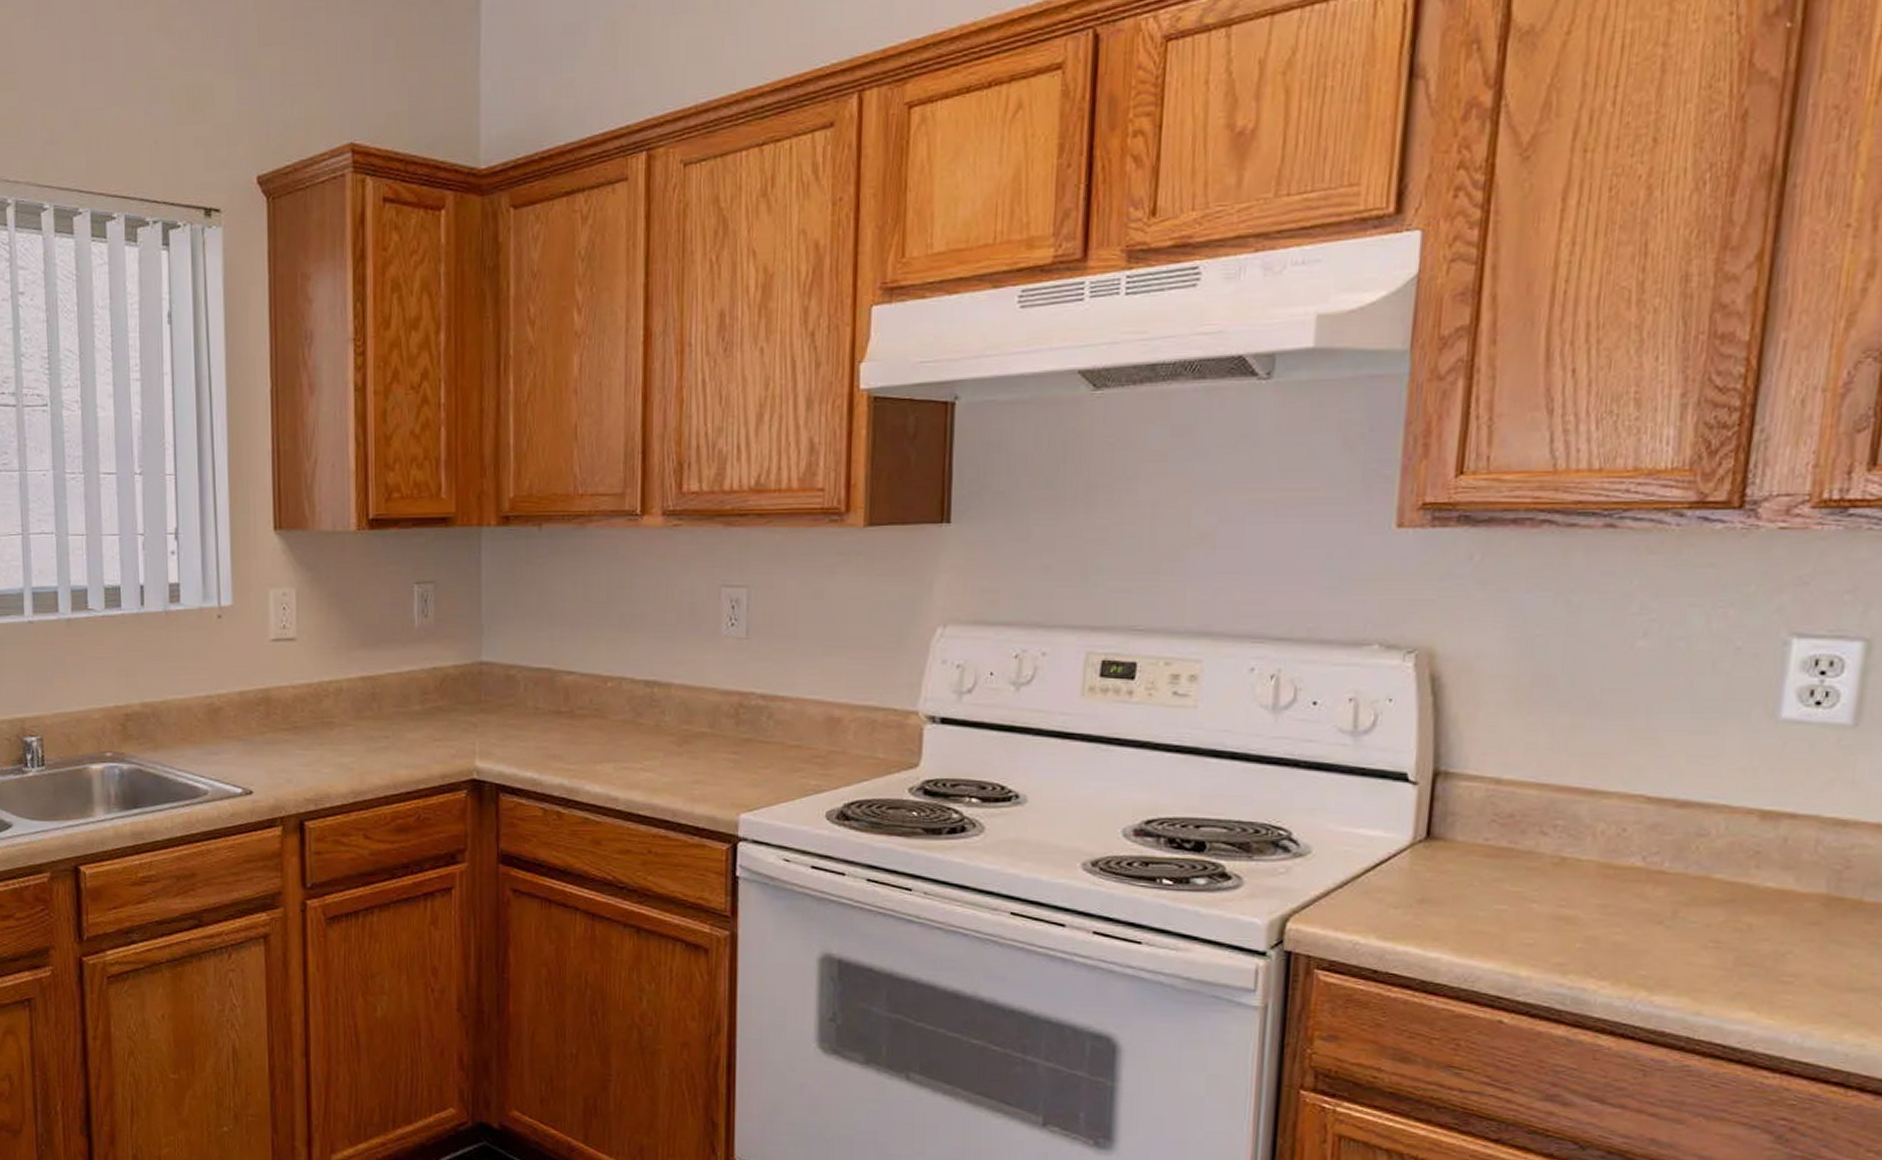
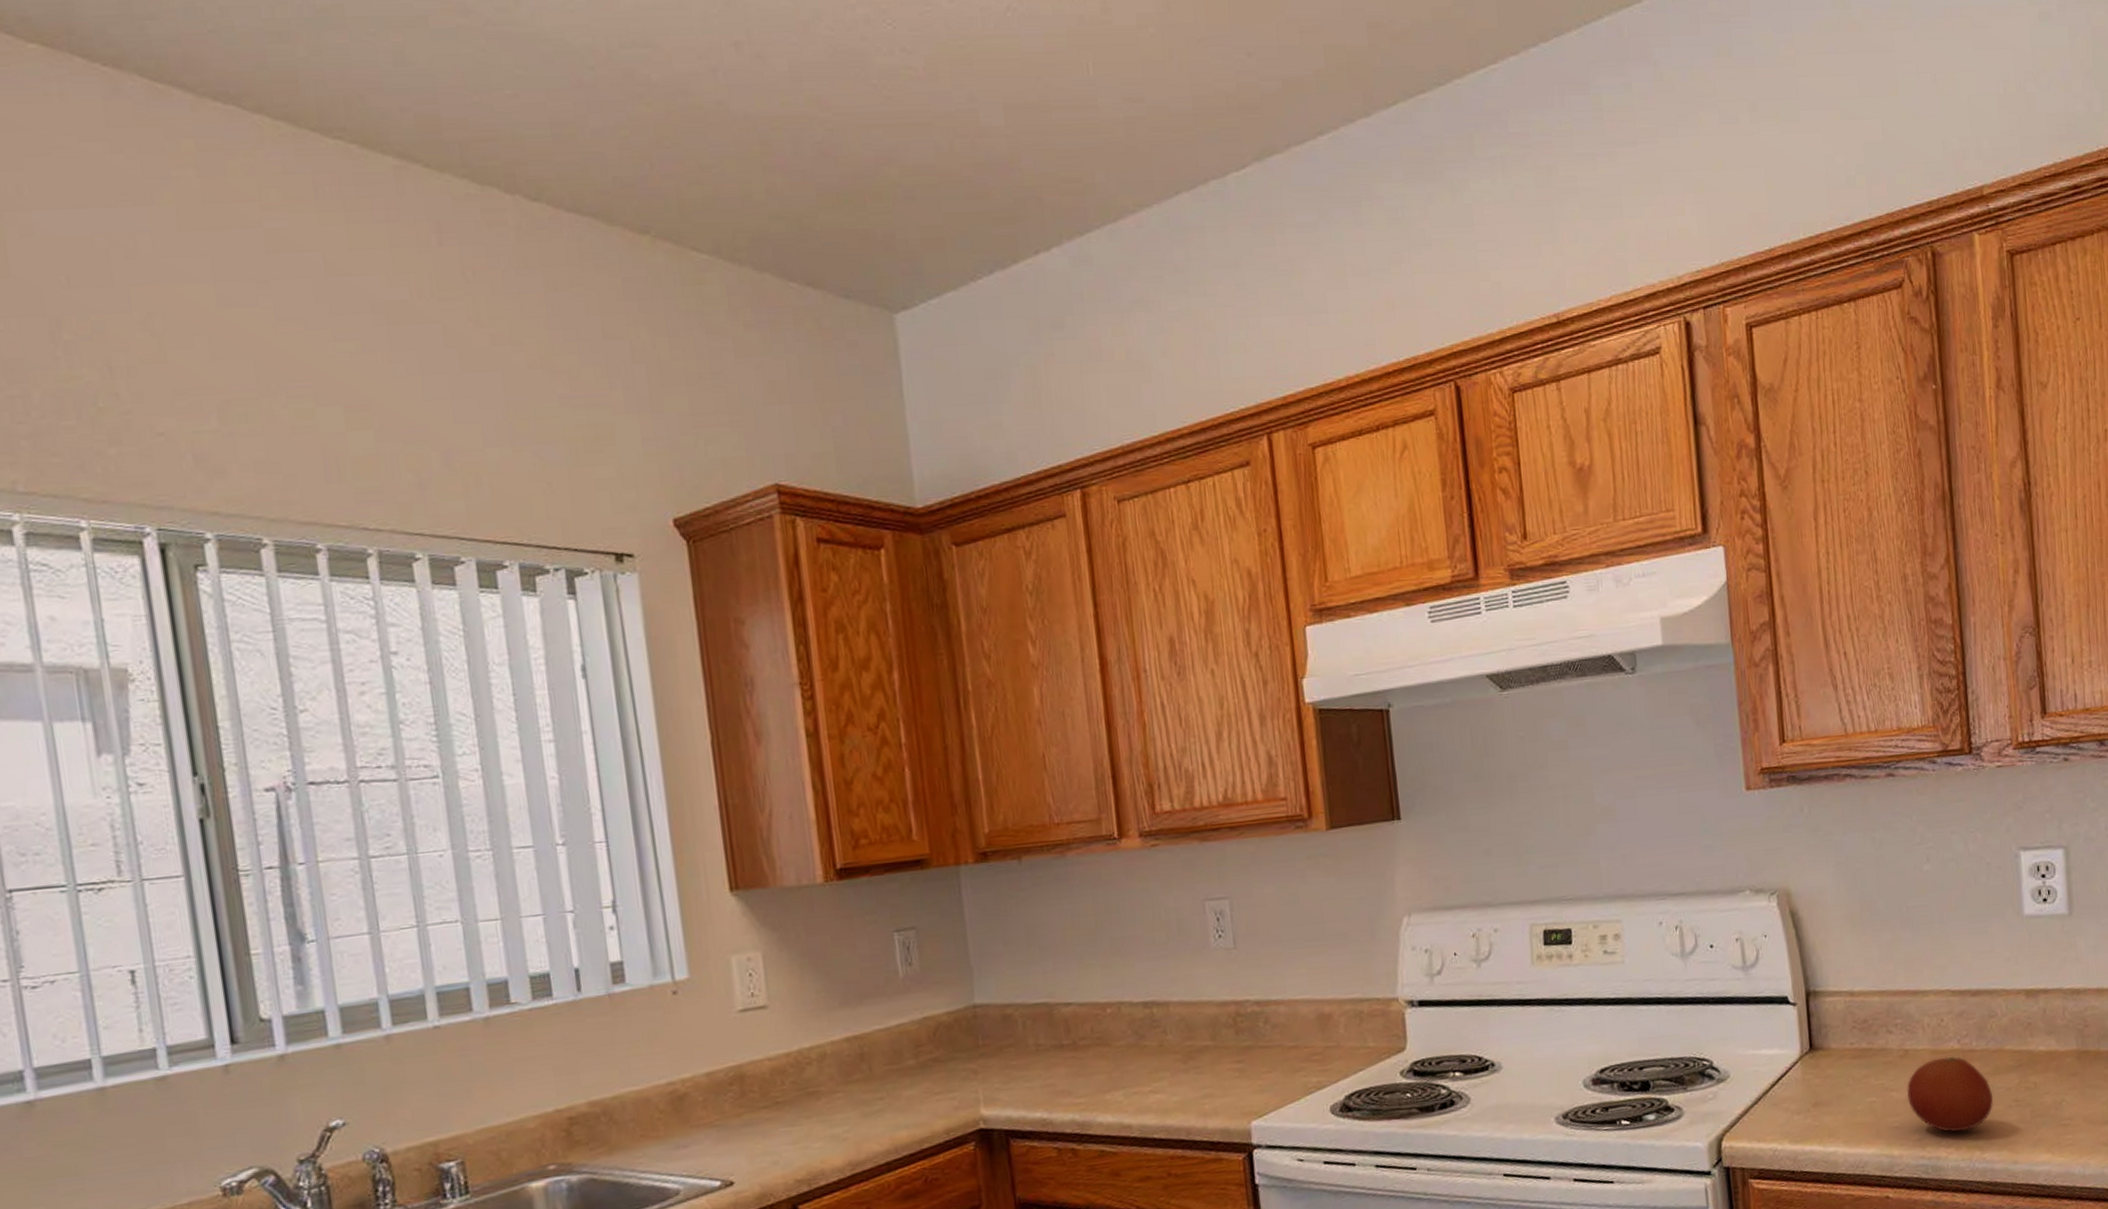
fruit: none [1553,874,1682,965] -> present [1907,1056,1994,1132]

